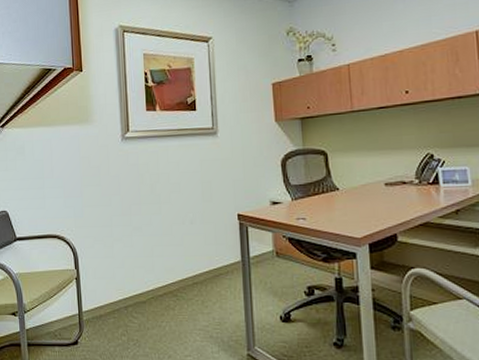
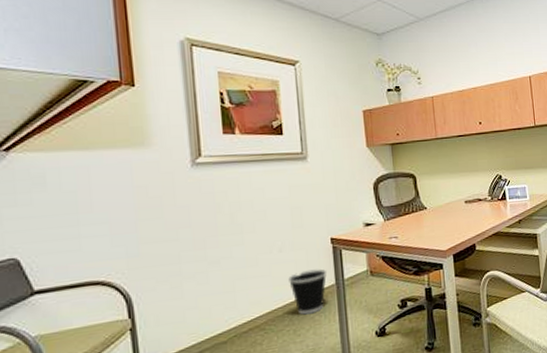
wastebasket: none [198,244,234,288] -> present [288,269,328,315]

